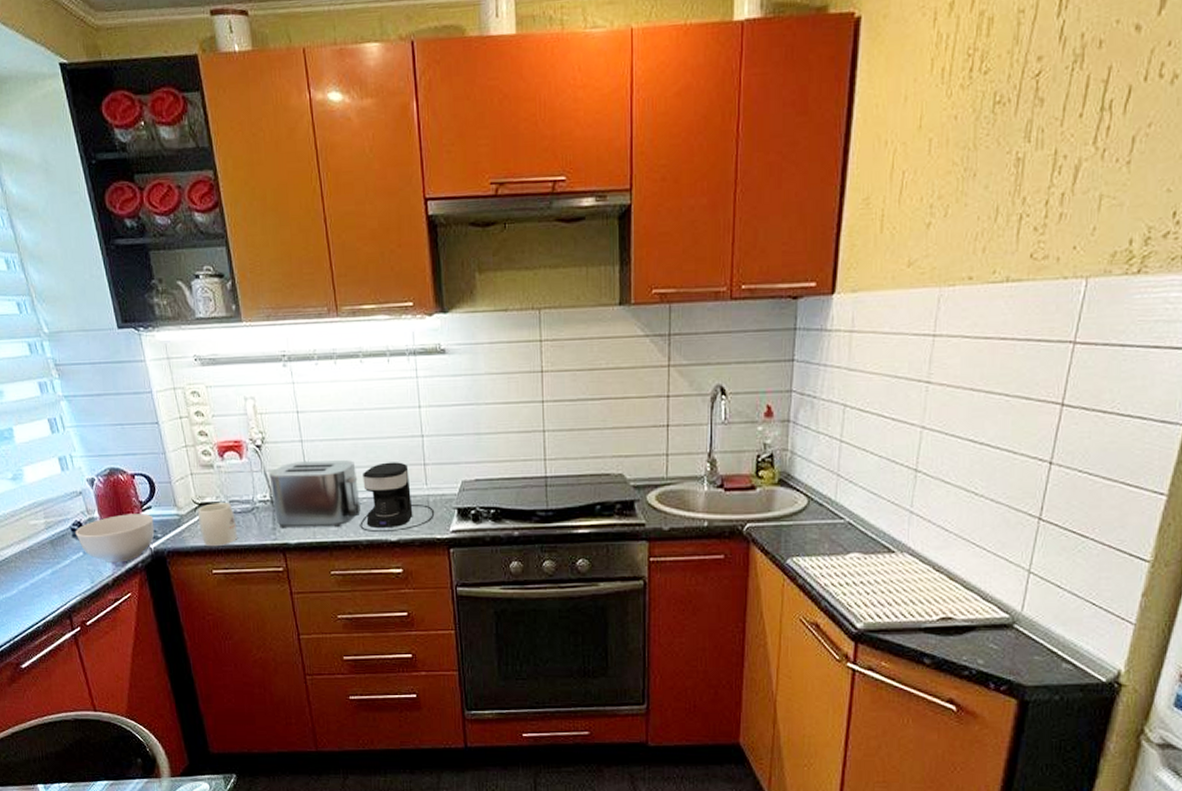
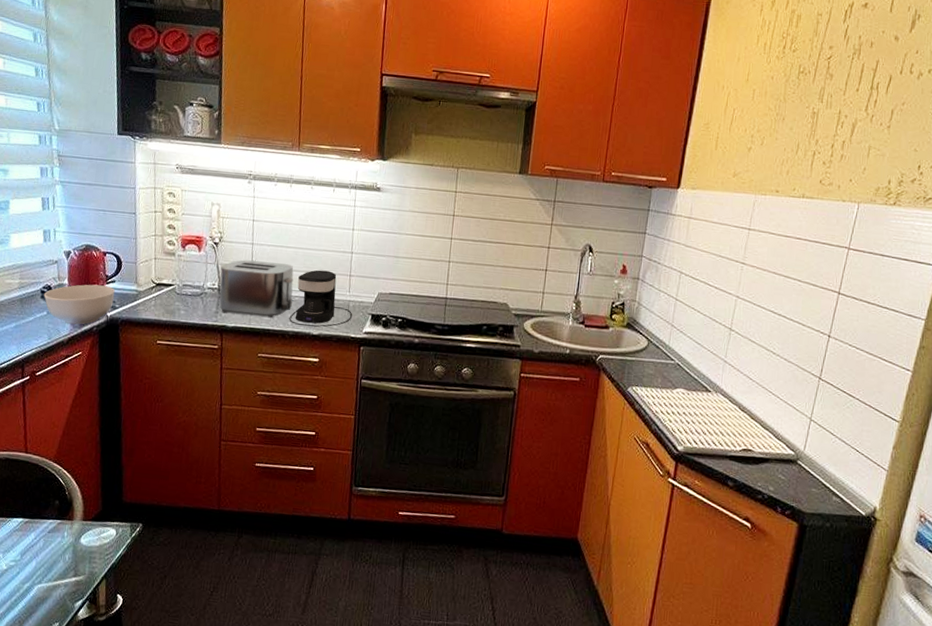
mug: present [198,503,238,547] -> none [153,284,186,322]

